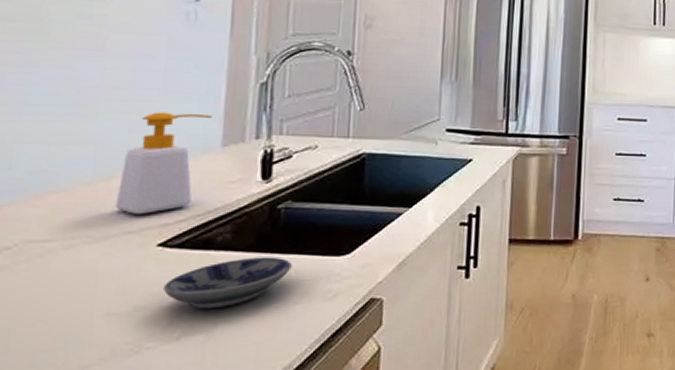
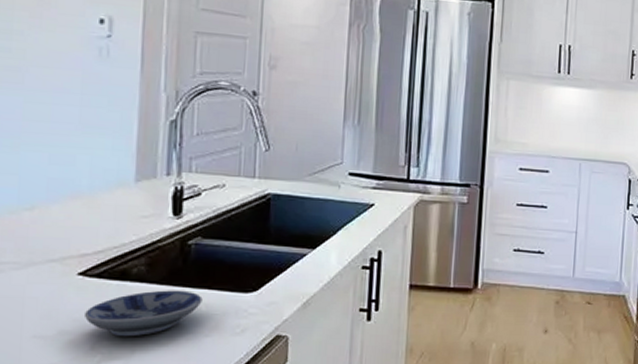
soap bottle: present [115,112,213,214] -> none [38,146,126,244]

